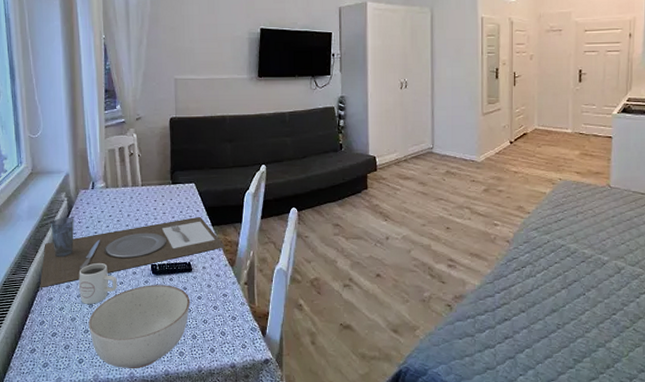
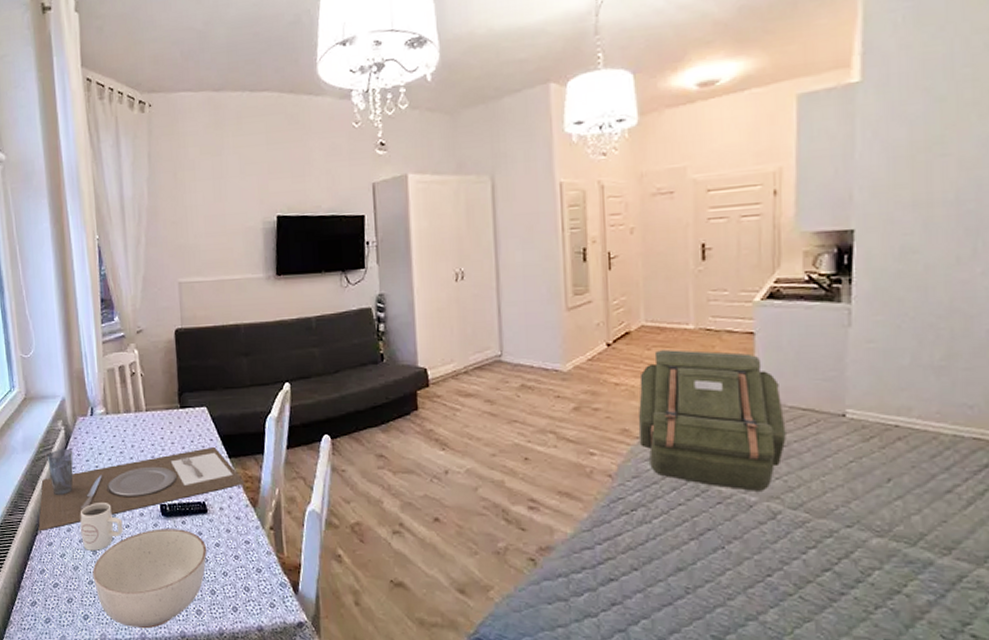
backpack: none [529,148,630,253] -> present [638,350,787,491]

